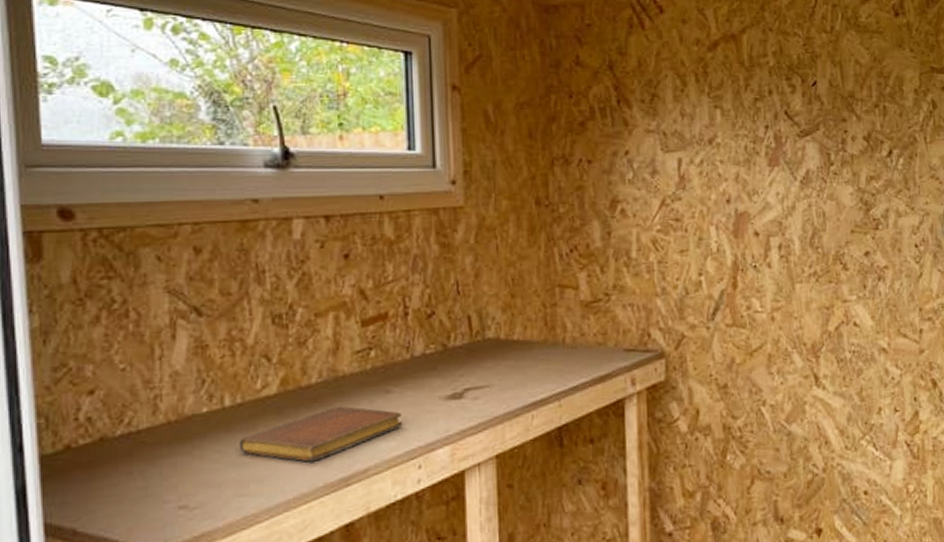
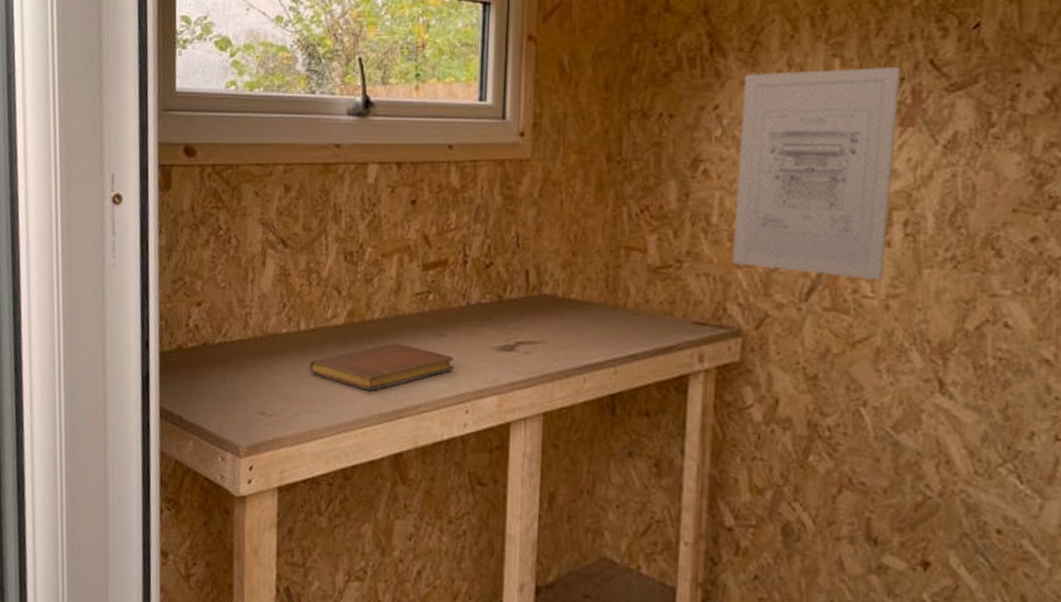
wall art: none [648,117,768,297] -> present [731,67,902,281]

